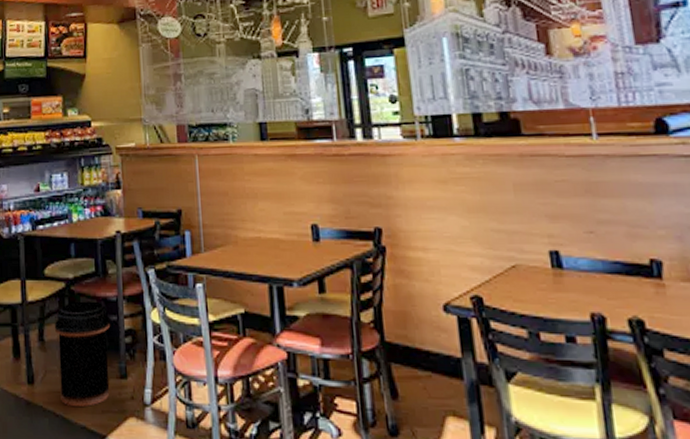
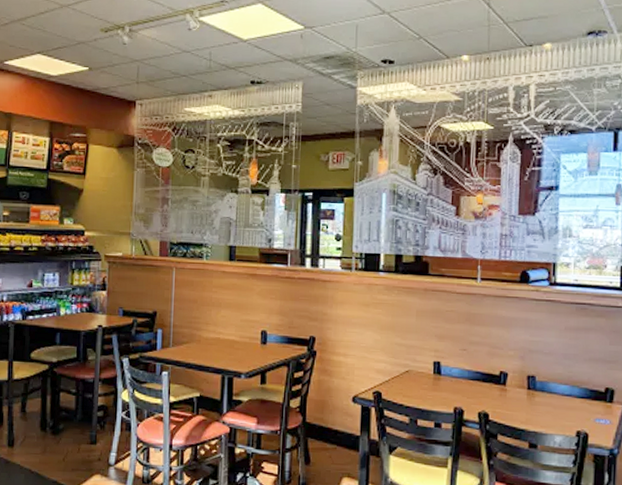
trash can: present [54,301,111,407] -> none [36,381,86,466]

